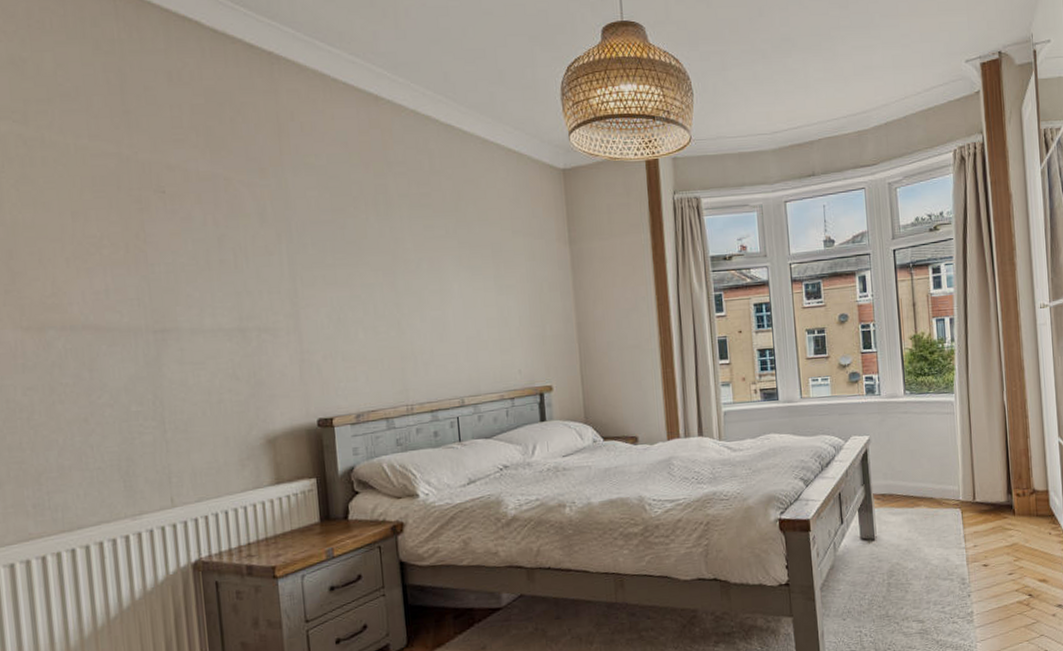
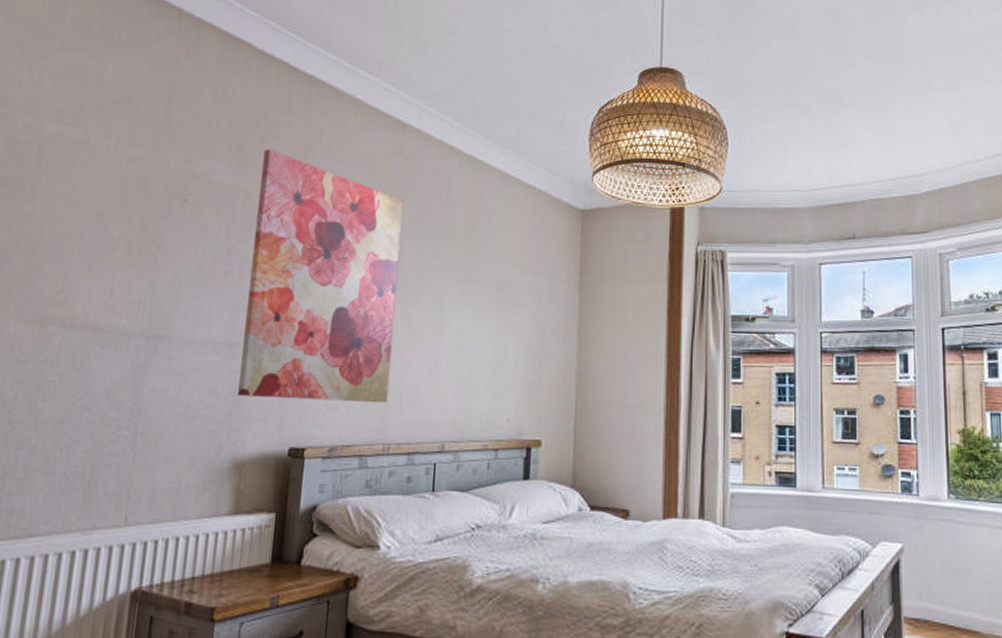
wall art: none [236,132,404,377] -> present [237,149,403,404]

